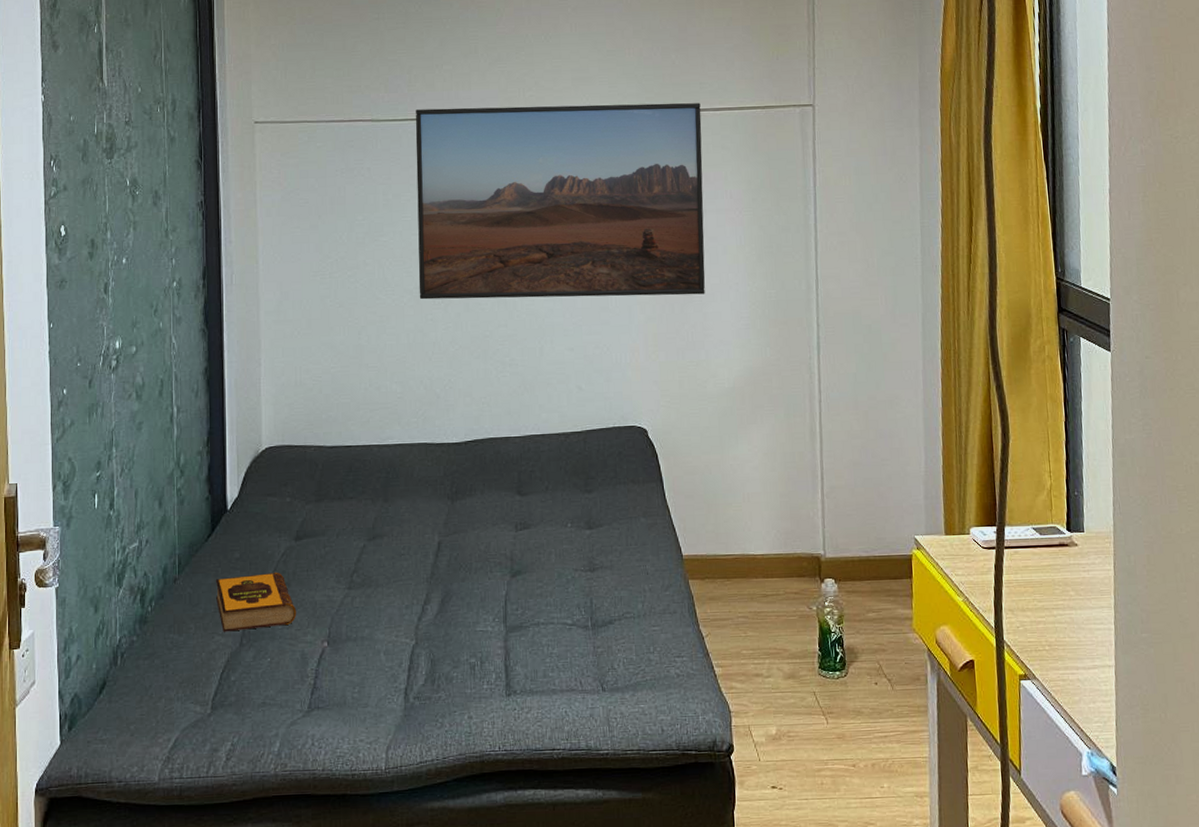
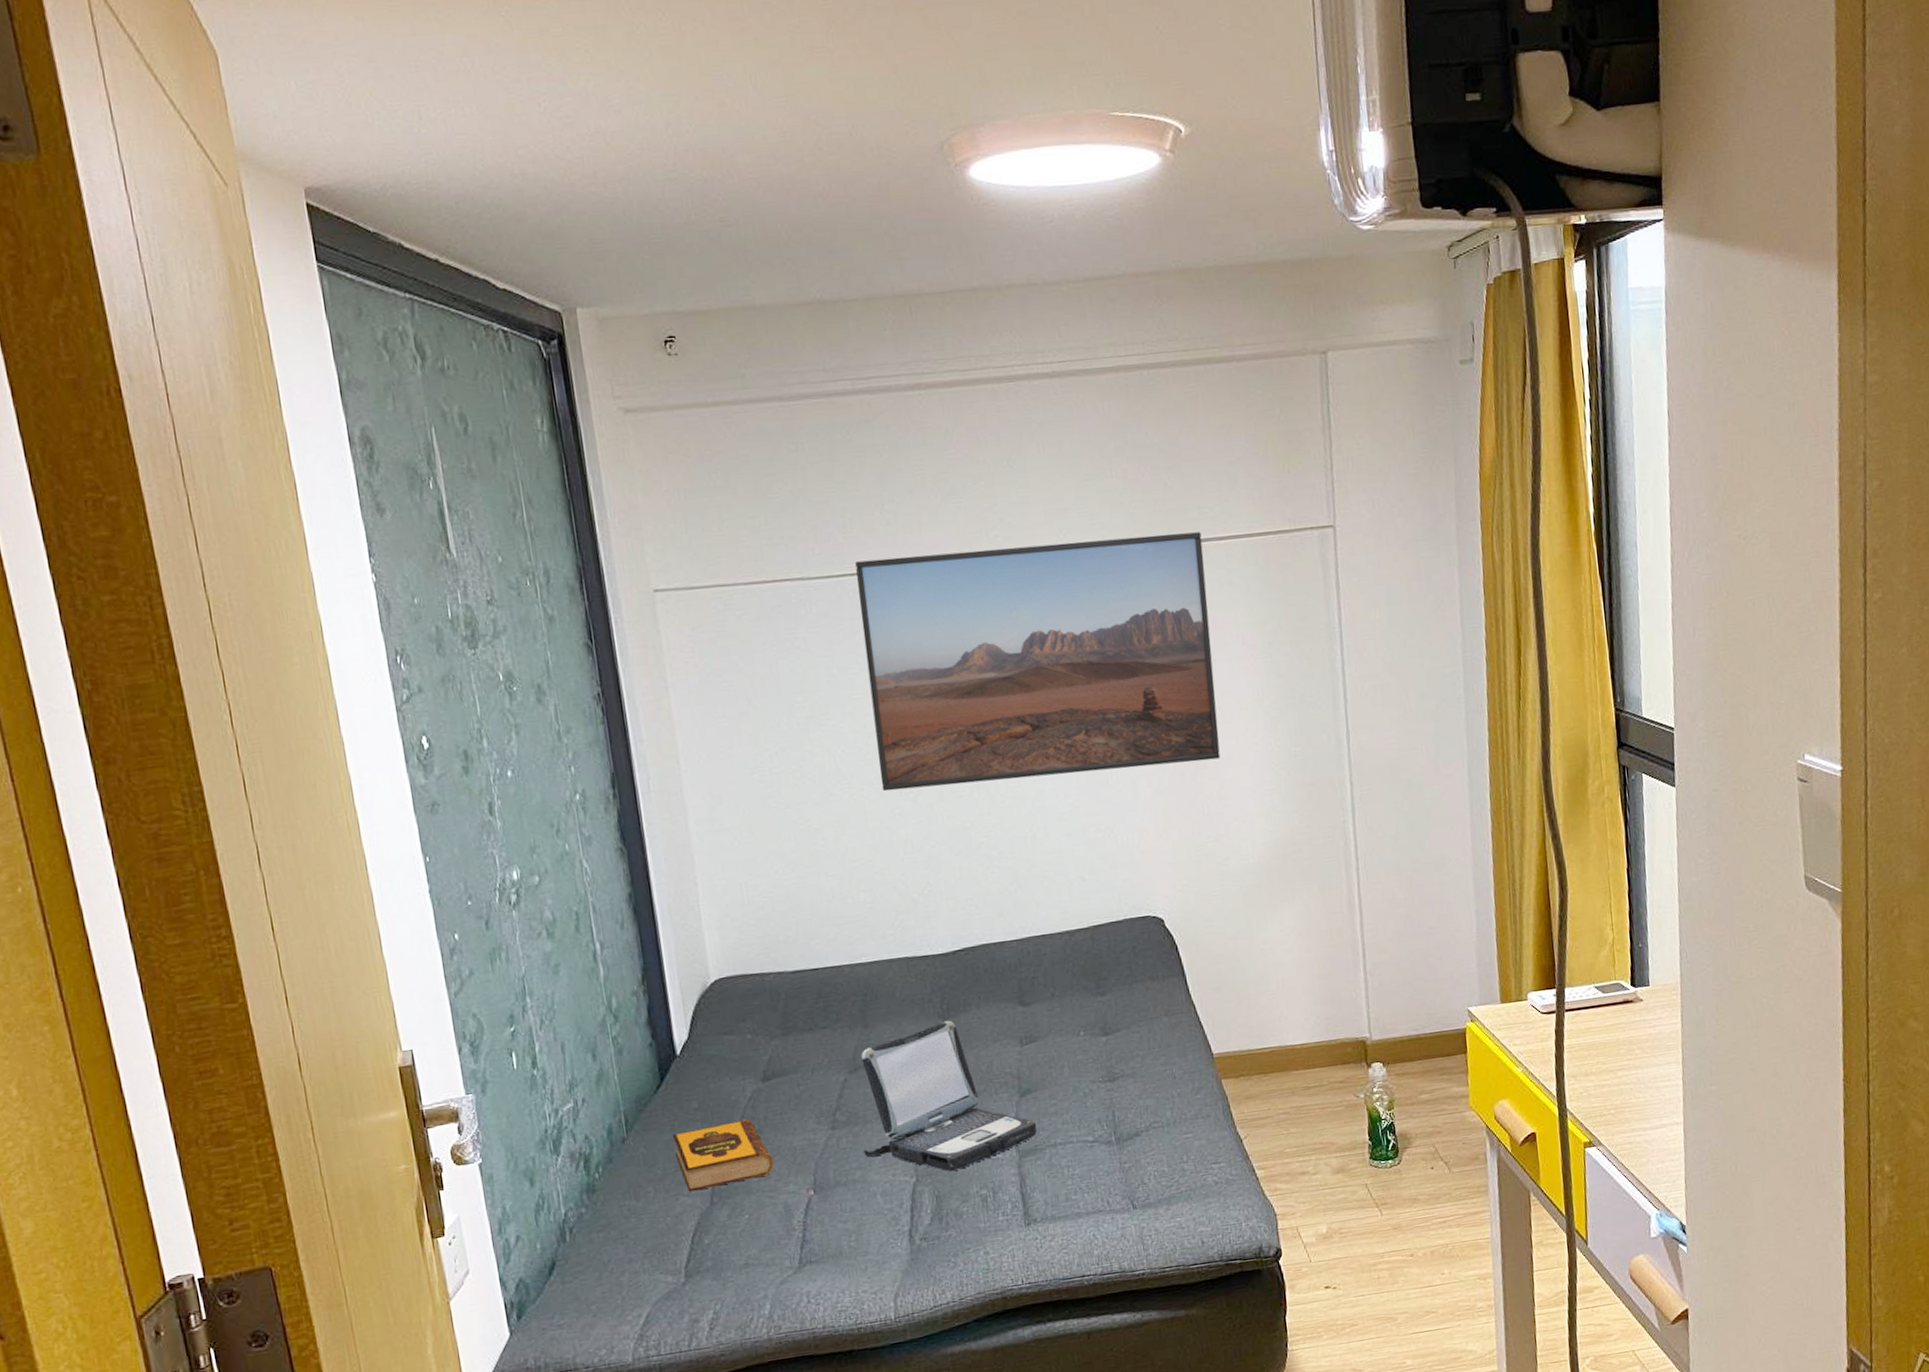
laptop: none [373,502,524,638] -> present [861,1020,1037,1171]

